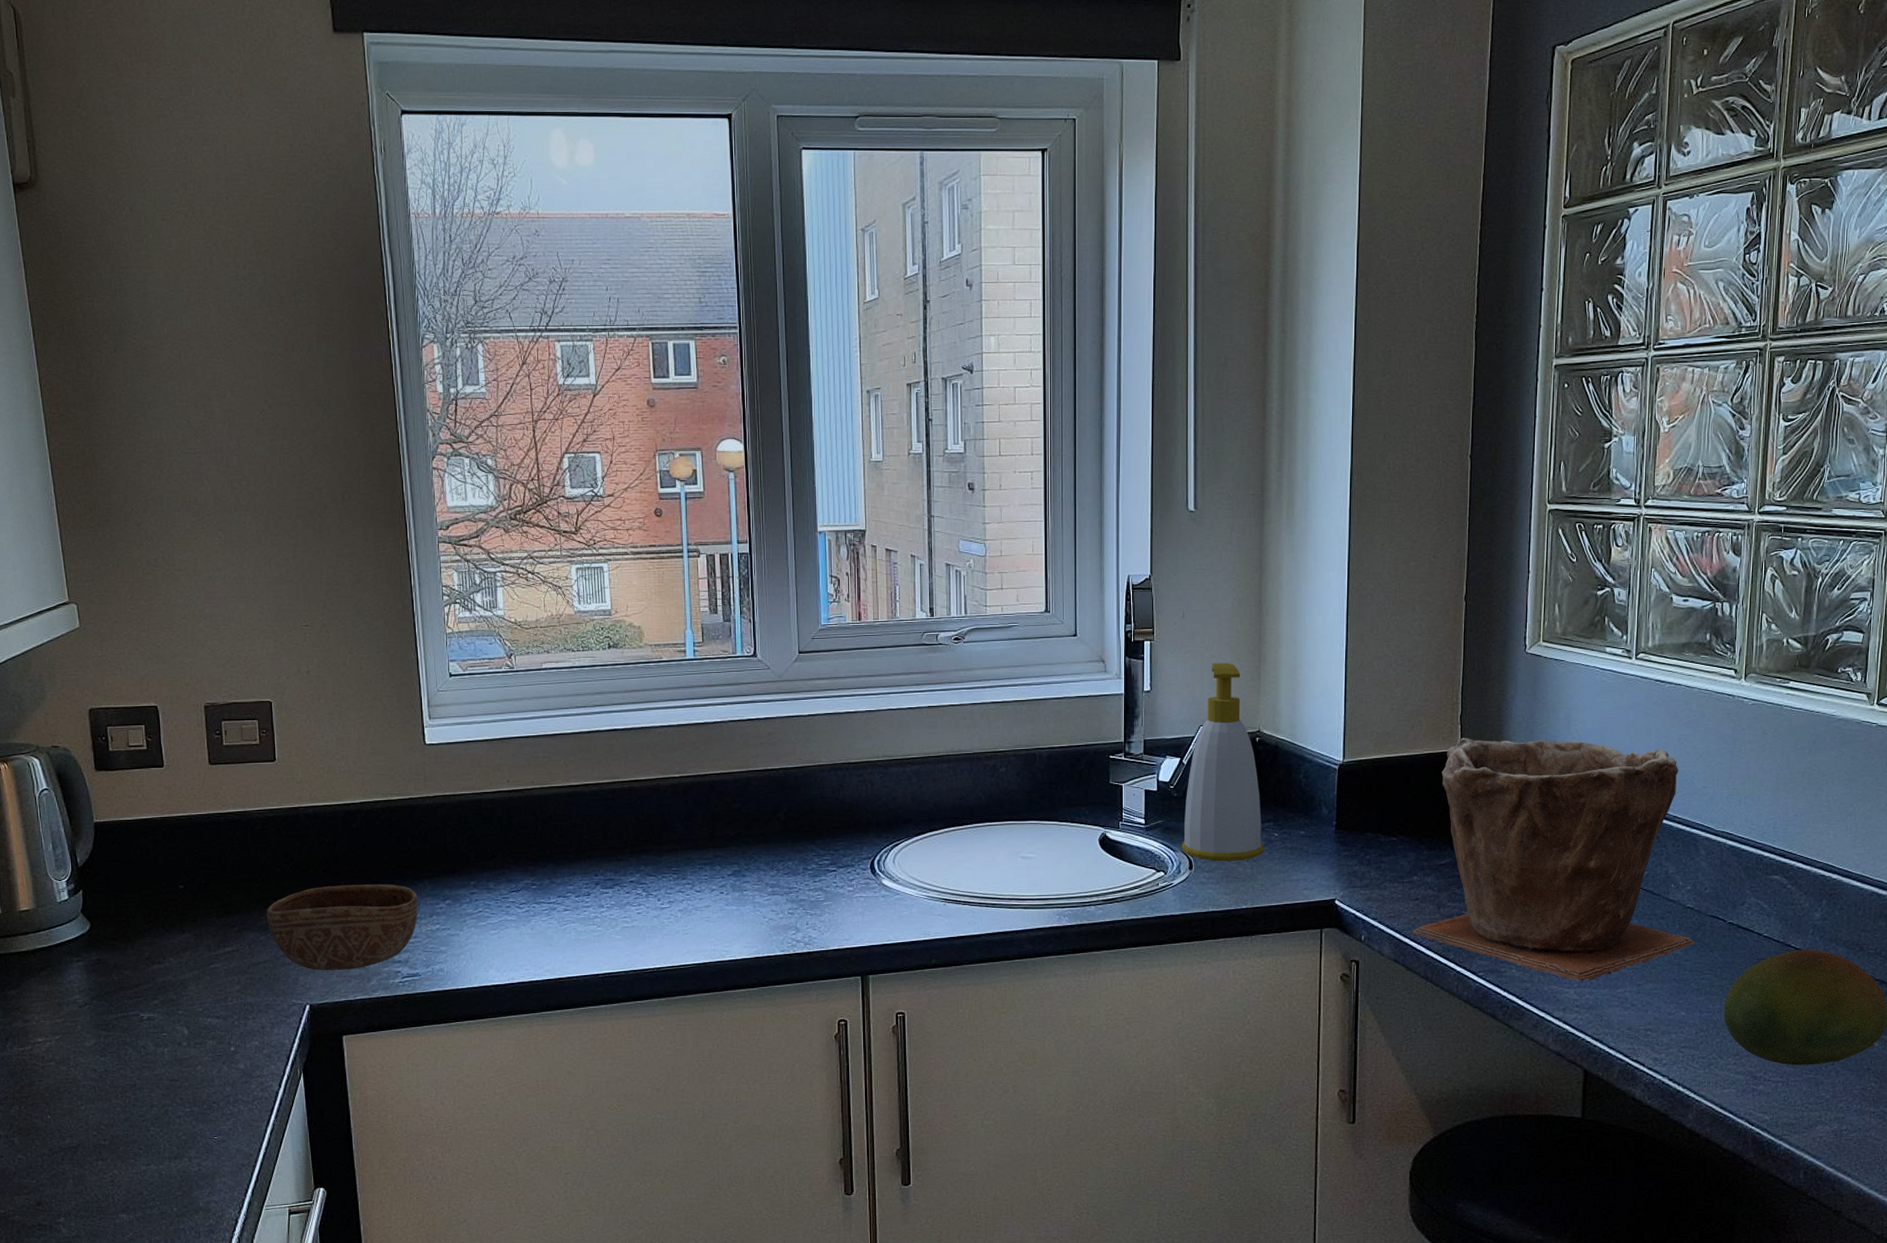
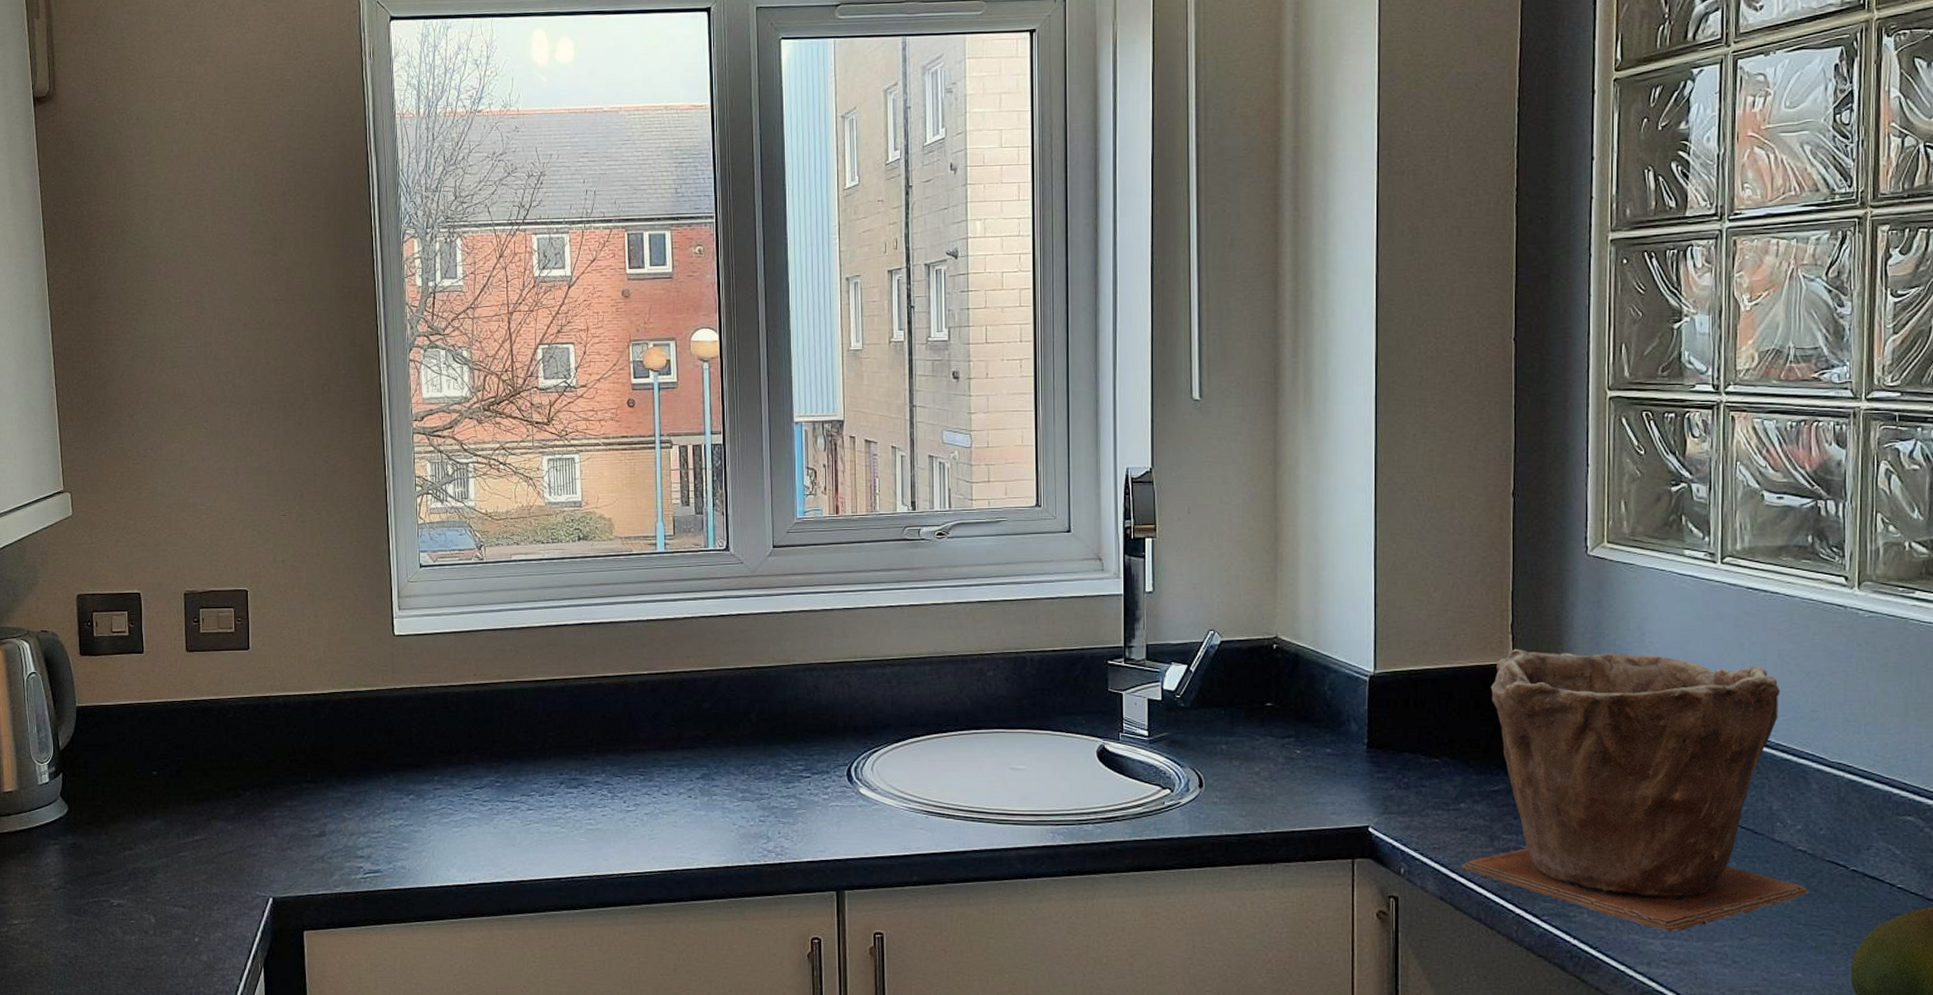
bowl: present [266,884,418,971] -> none [234,776,382,864]
soap bottle: present [1181,662,1264,862] -> none [1189,562,1285,780]

